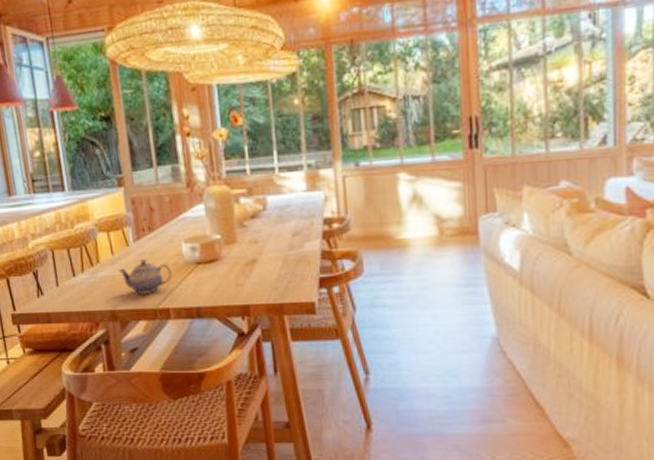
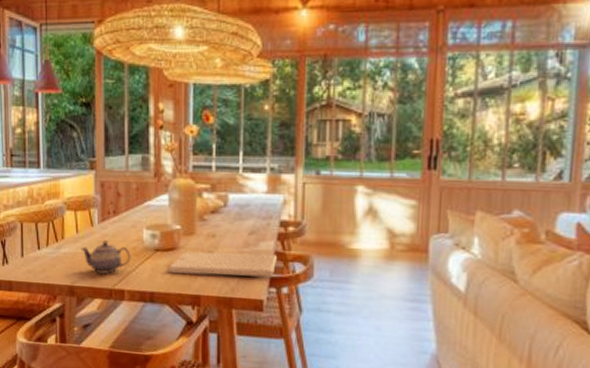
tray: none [210,254,325,286] -> present [166,251,278,278]

